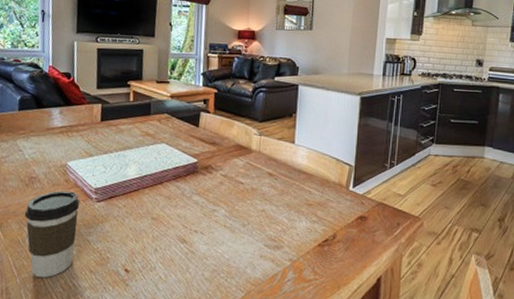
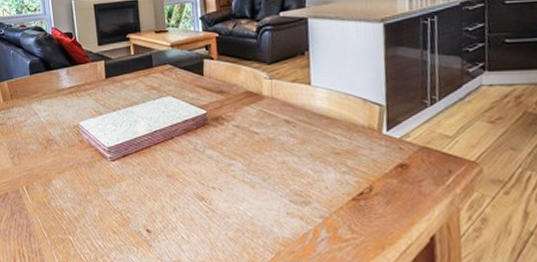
coffee cup: present [24,190,80,278] -> none [46,151,96,240]

